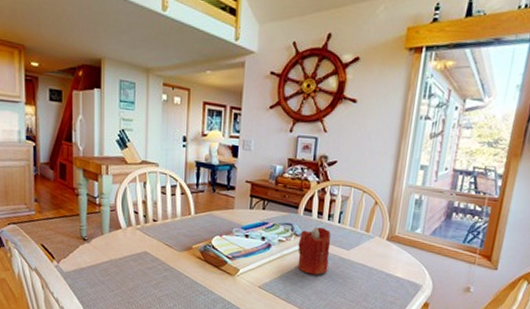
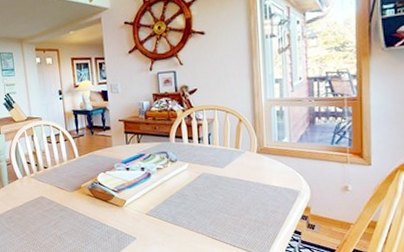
candle: present [297,226,331,275] -> none [175,150,207,196]

